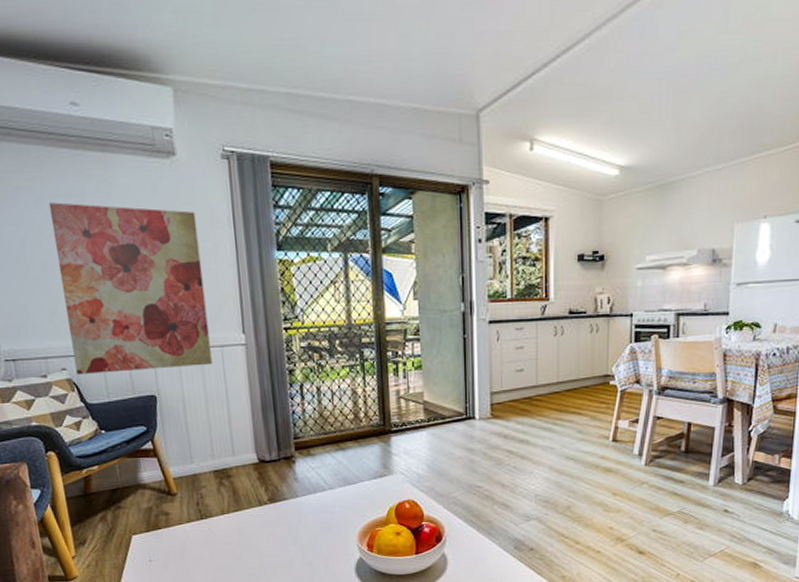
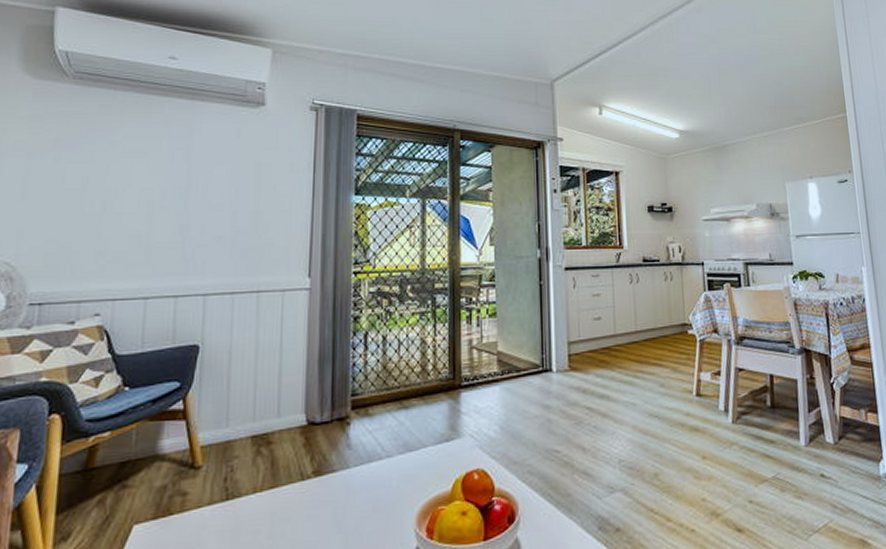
wall art: present [48,202,212,376] -> none [111,143,276,322]

